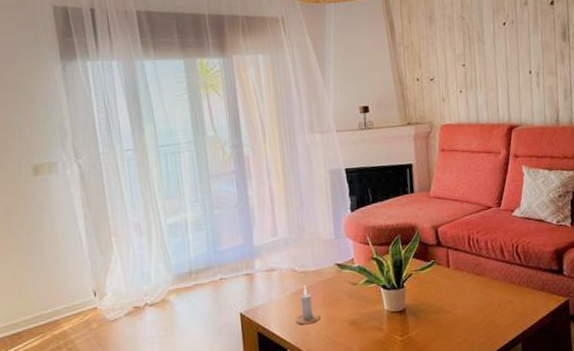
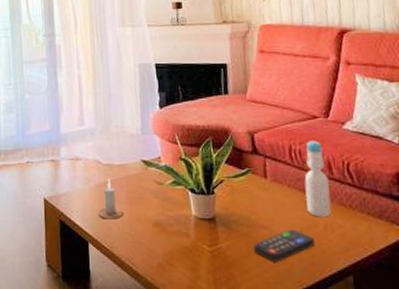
remote control: none [439,310,491,342] -> present [253,229,315,262]
bottle: none [481,229,504,297] -> present [304,141,332,217]

